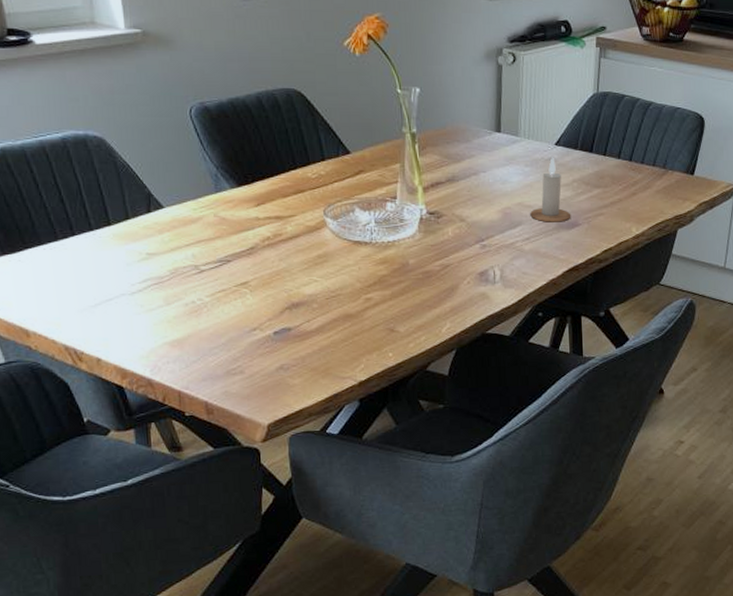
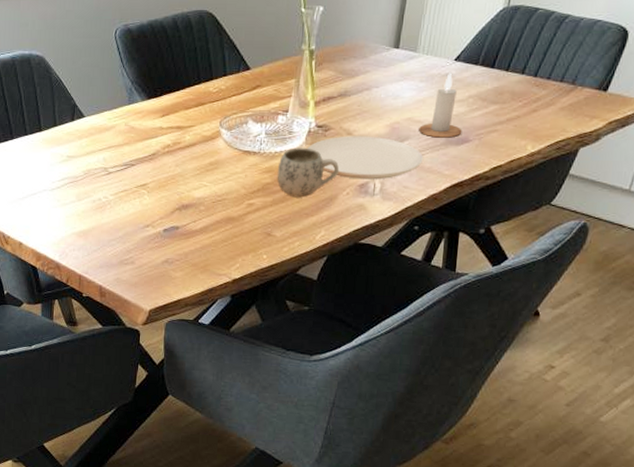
mug: none [392,236,457,289] -> present [276,147,340,198]
plate: none [421,222,538,267] -> present [307,136,423,180]

